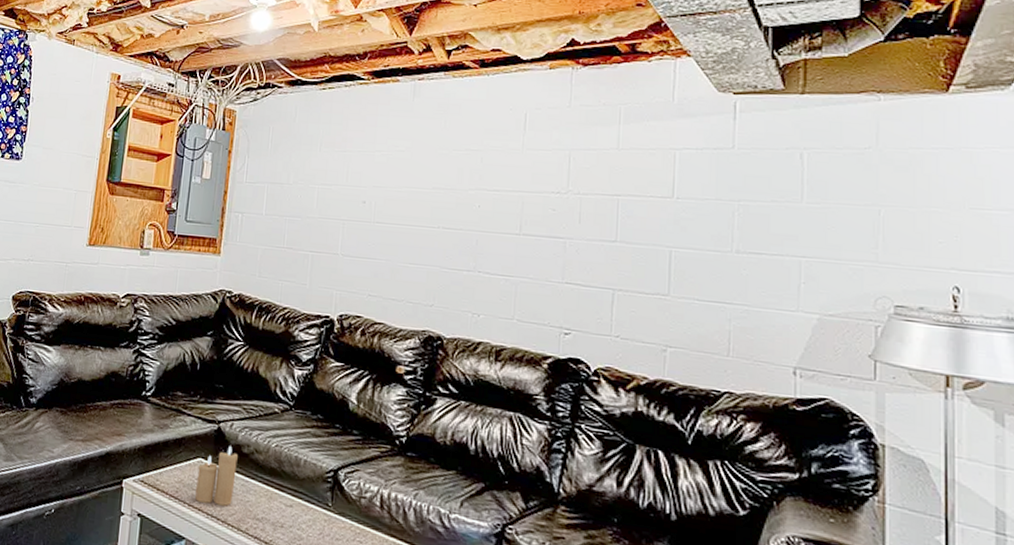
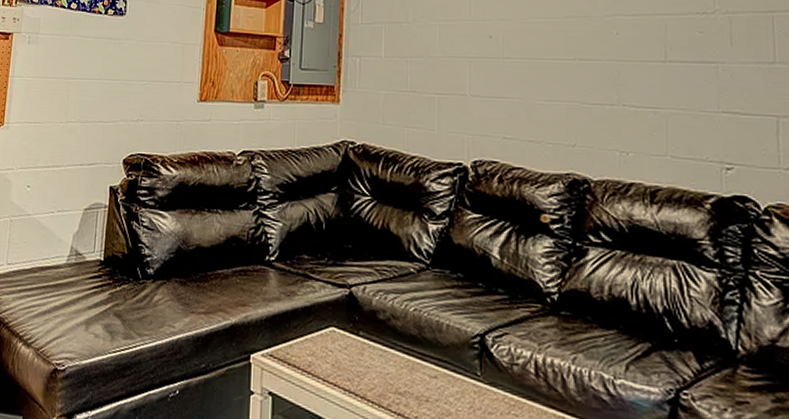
candle: present [194,446,238,506] -> none [329,312,373,380]

